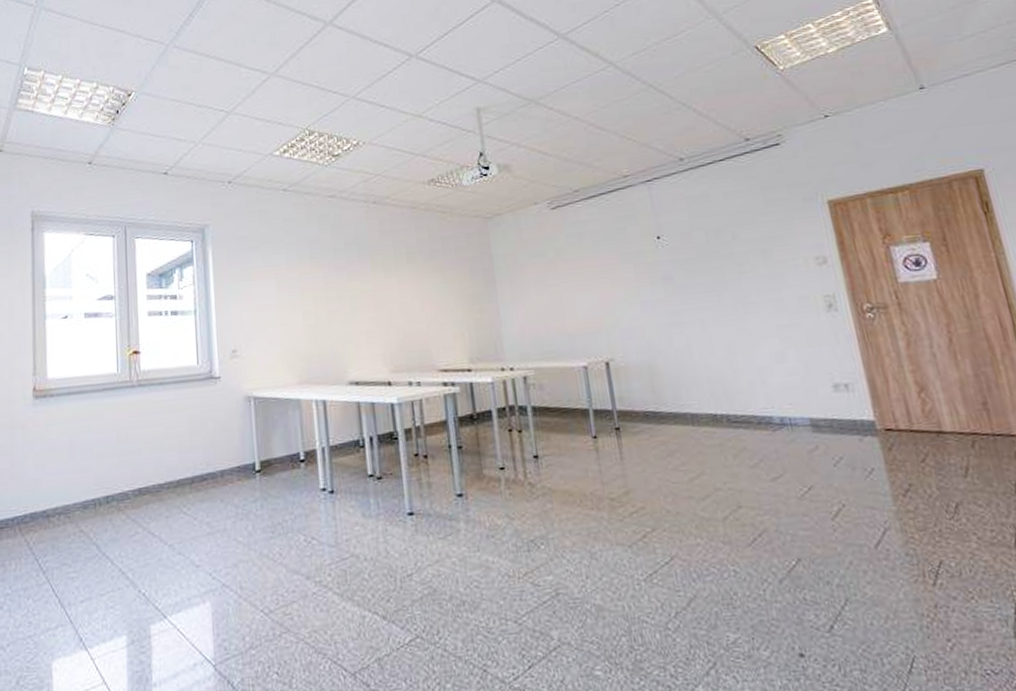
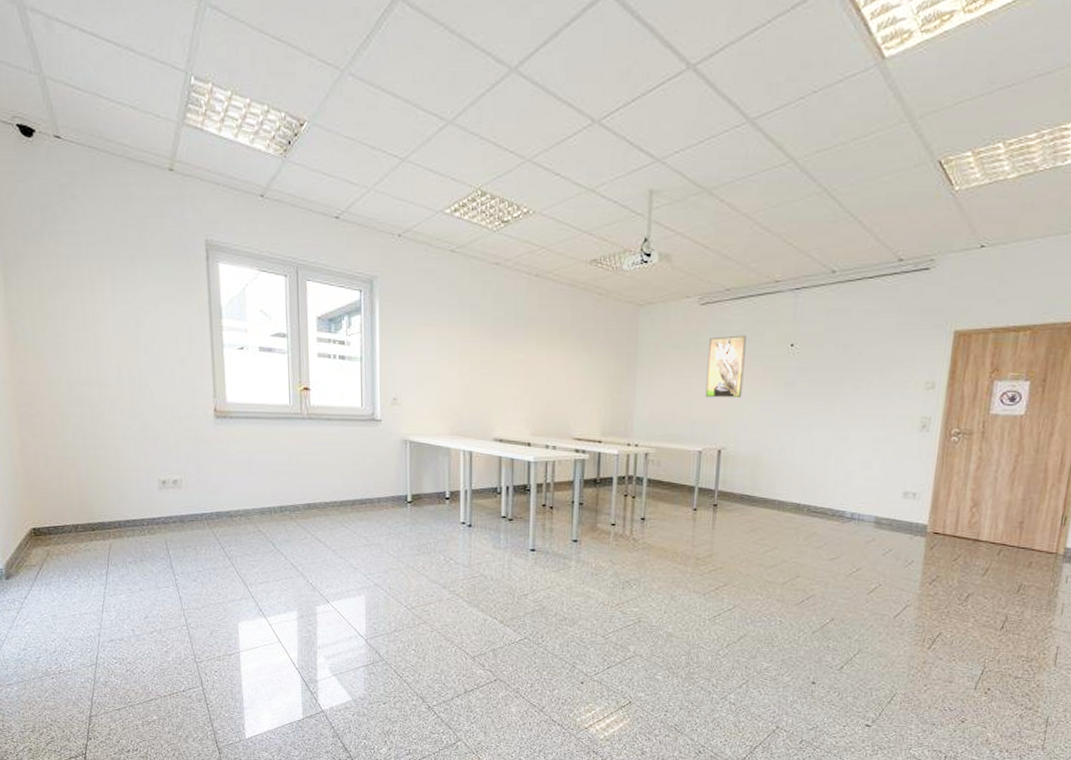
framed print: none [567,234,618,305] -> present [705,335,746,398]

